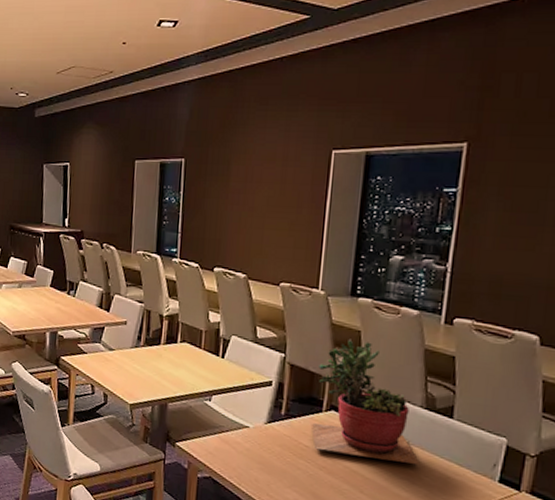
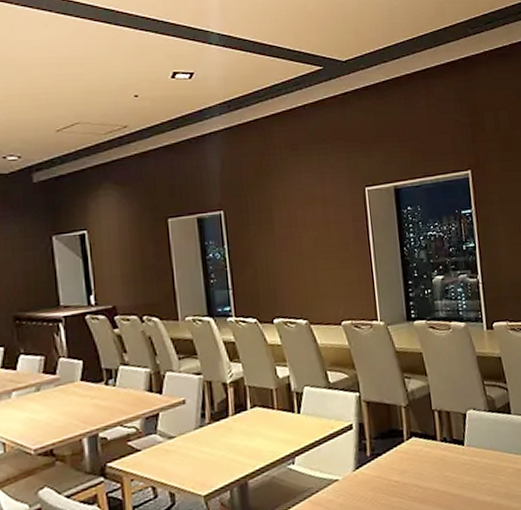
succulent plant: present [311,339,419,464] -> none [392,361,494,482]

